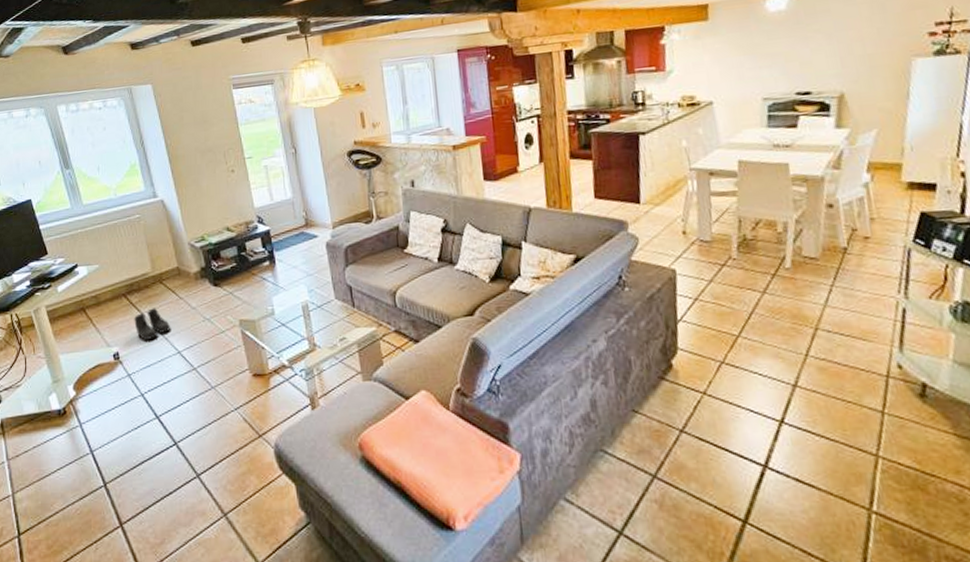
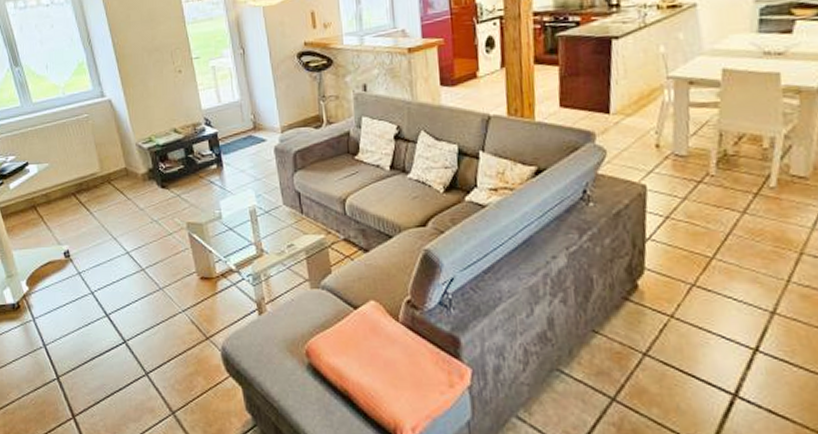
boots: present [134,308,171,341] -> none [83,208,120,241]

